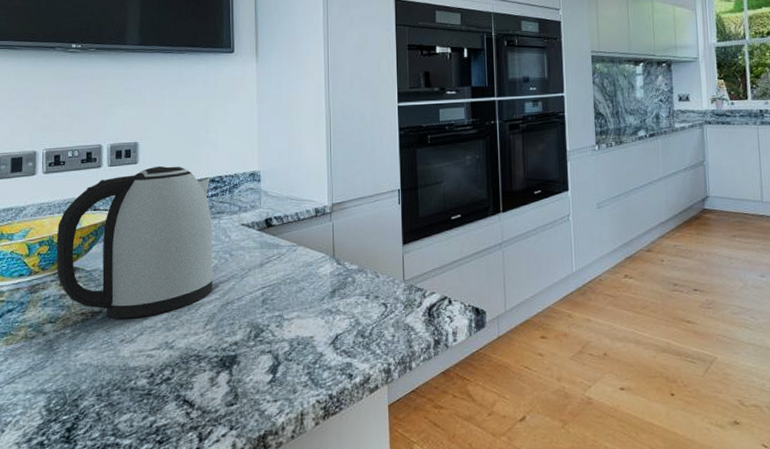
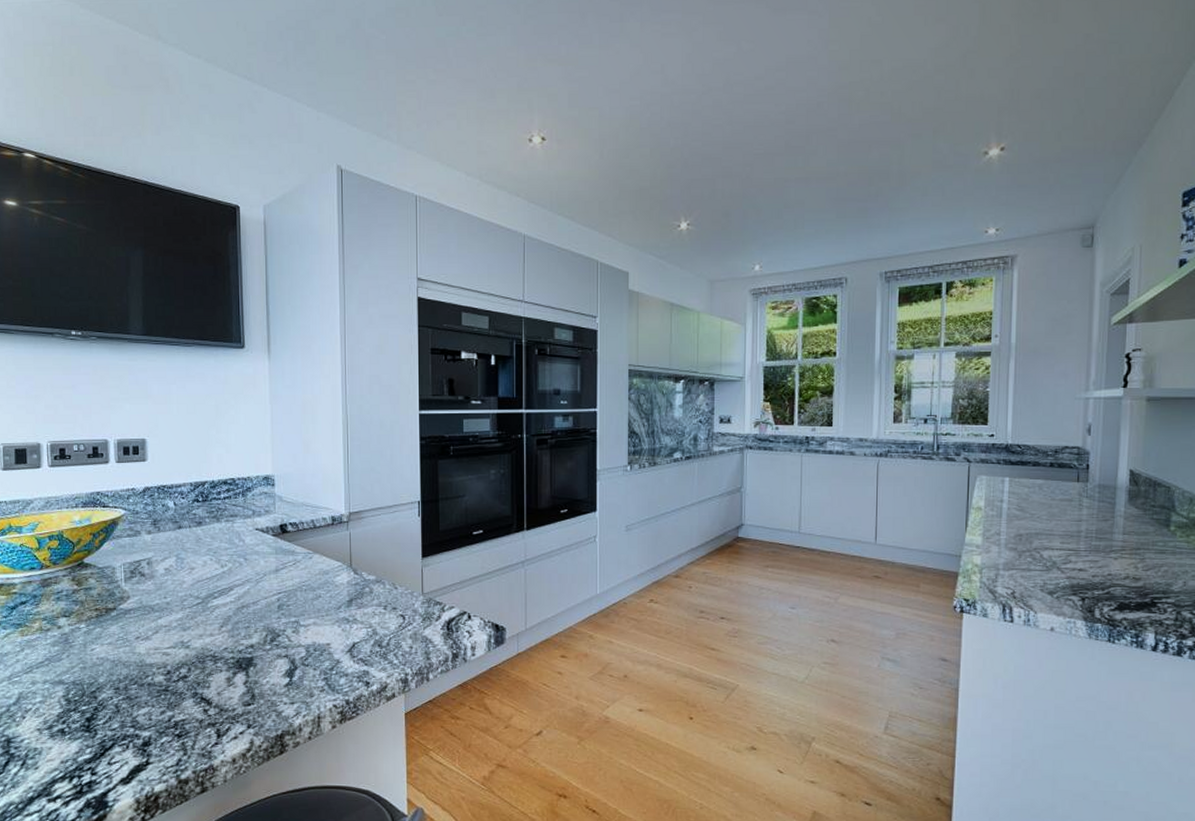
kettle: present [56,165,214,319] -> none [66,464,228,617]

